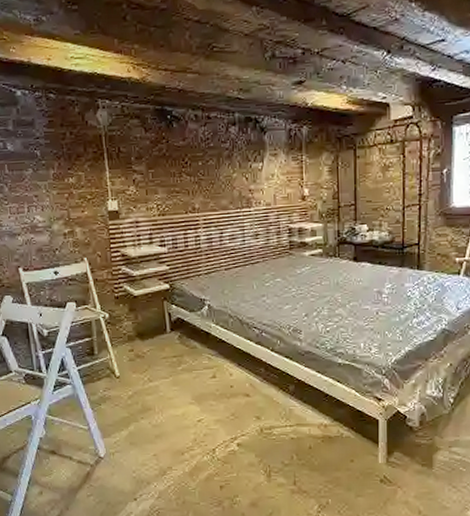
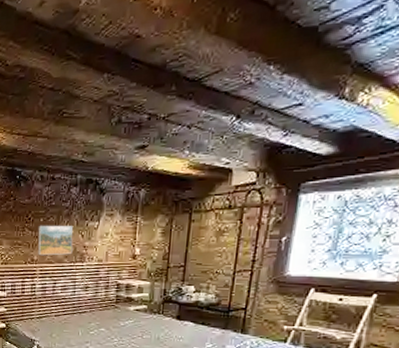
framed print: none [196,168,238,204] -> present [37,225,73,256]

